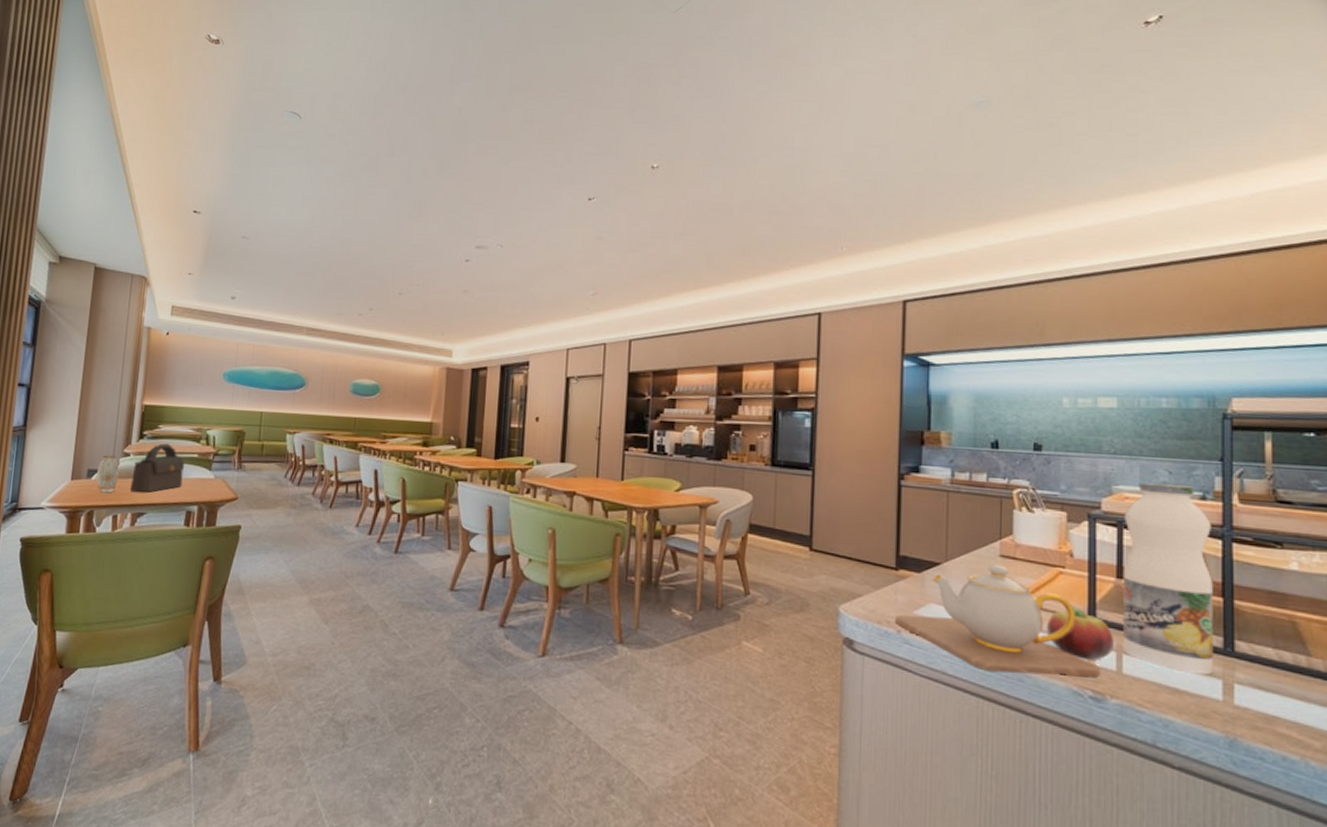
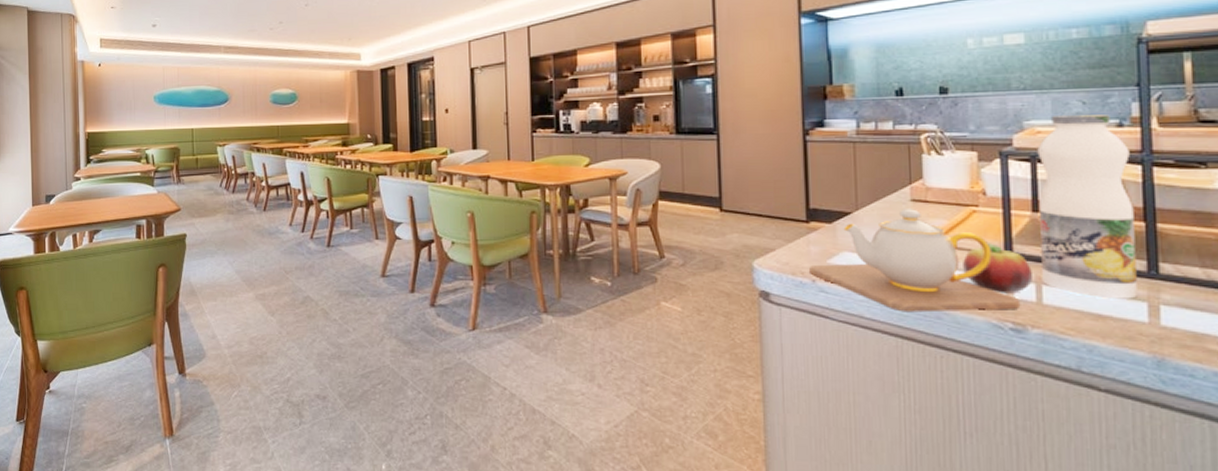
vase: present [96,455,120,493] -> none [54,180,73,215]
handbag: present [130,443,185,493] -> none [85,166,130,213]

